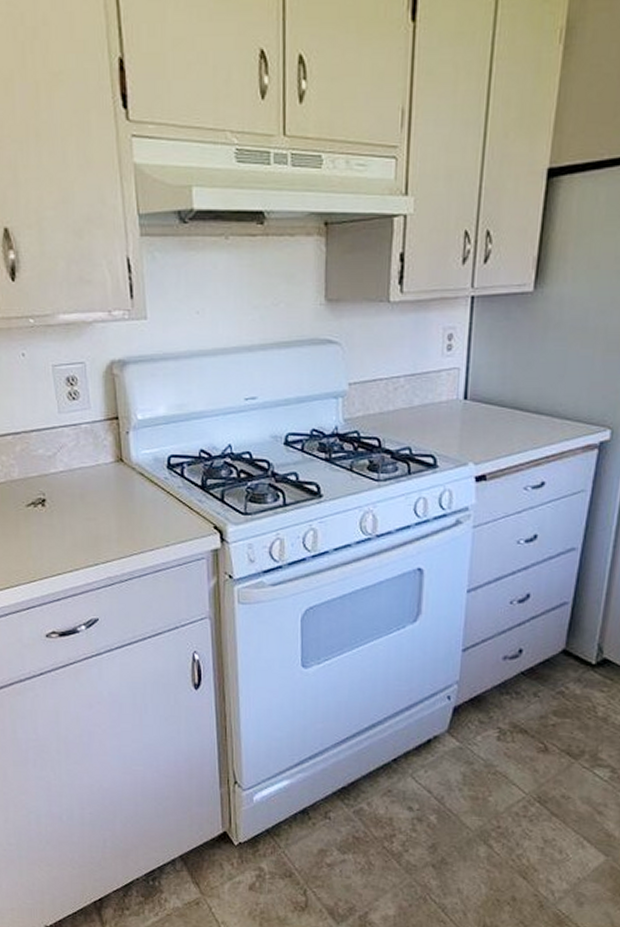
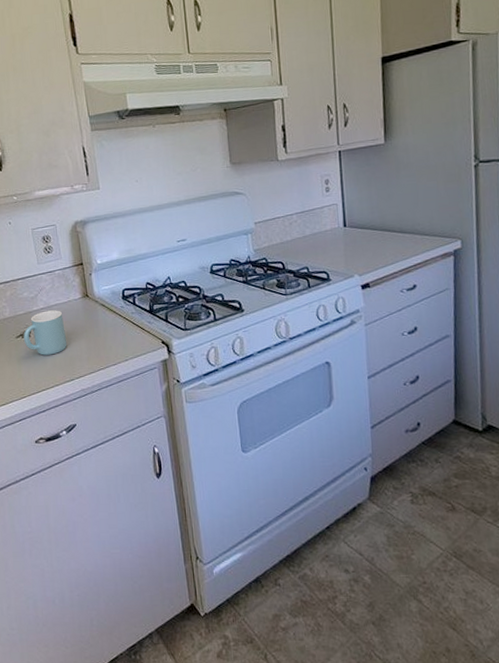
mug: none [36,475,92,532] -> present [23,310,67,356]

